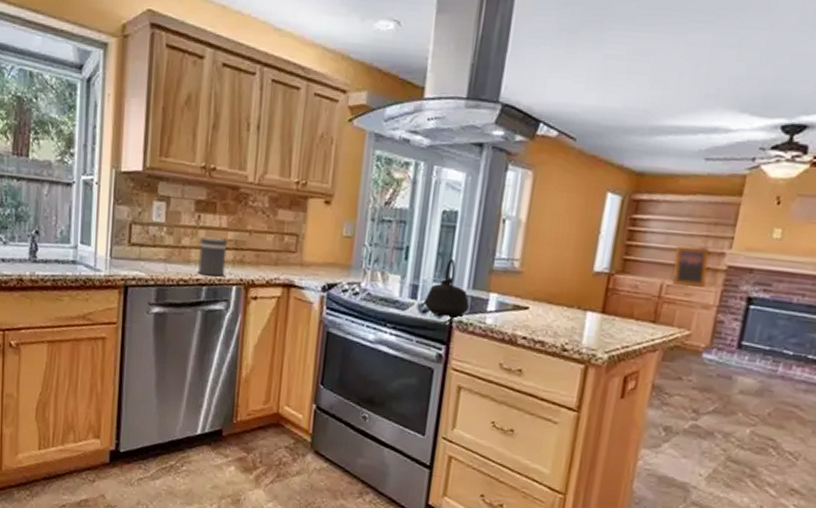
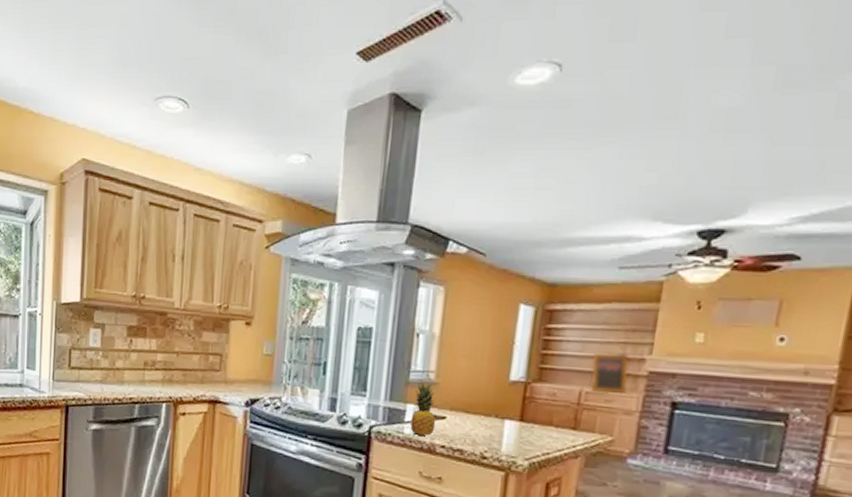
cylinder: present [198,236,228,277] -> none [131,359,157,395]
kettle: present [423,258,470,318] -> none [342,372,388,428]
fruit: none [492,271,519,327] -> present [410,383,436,436]

